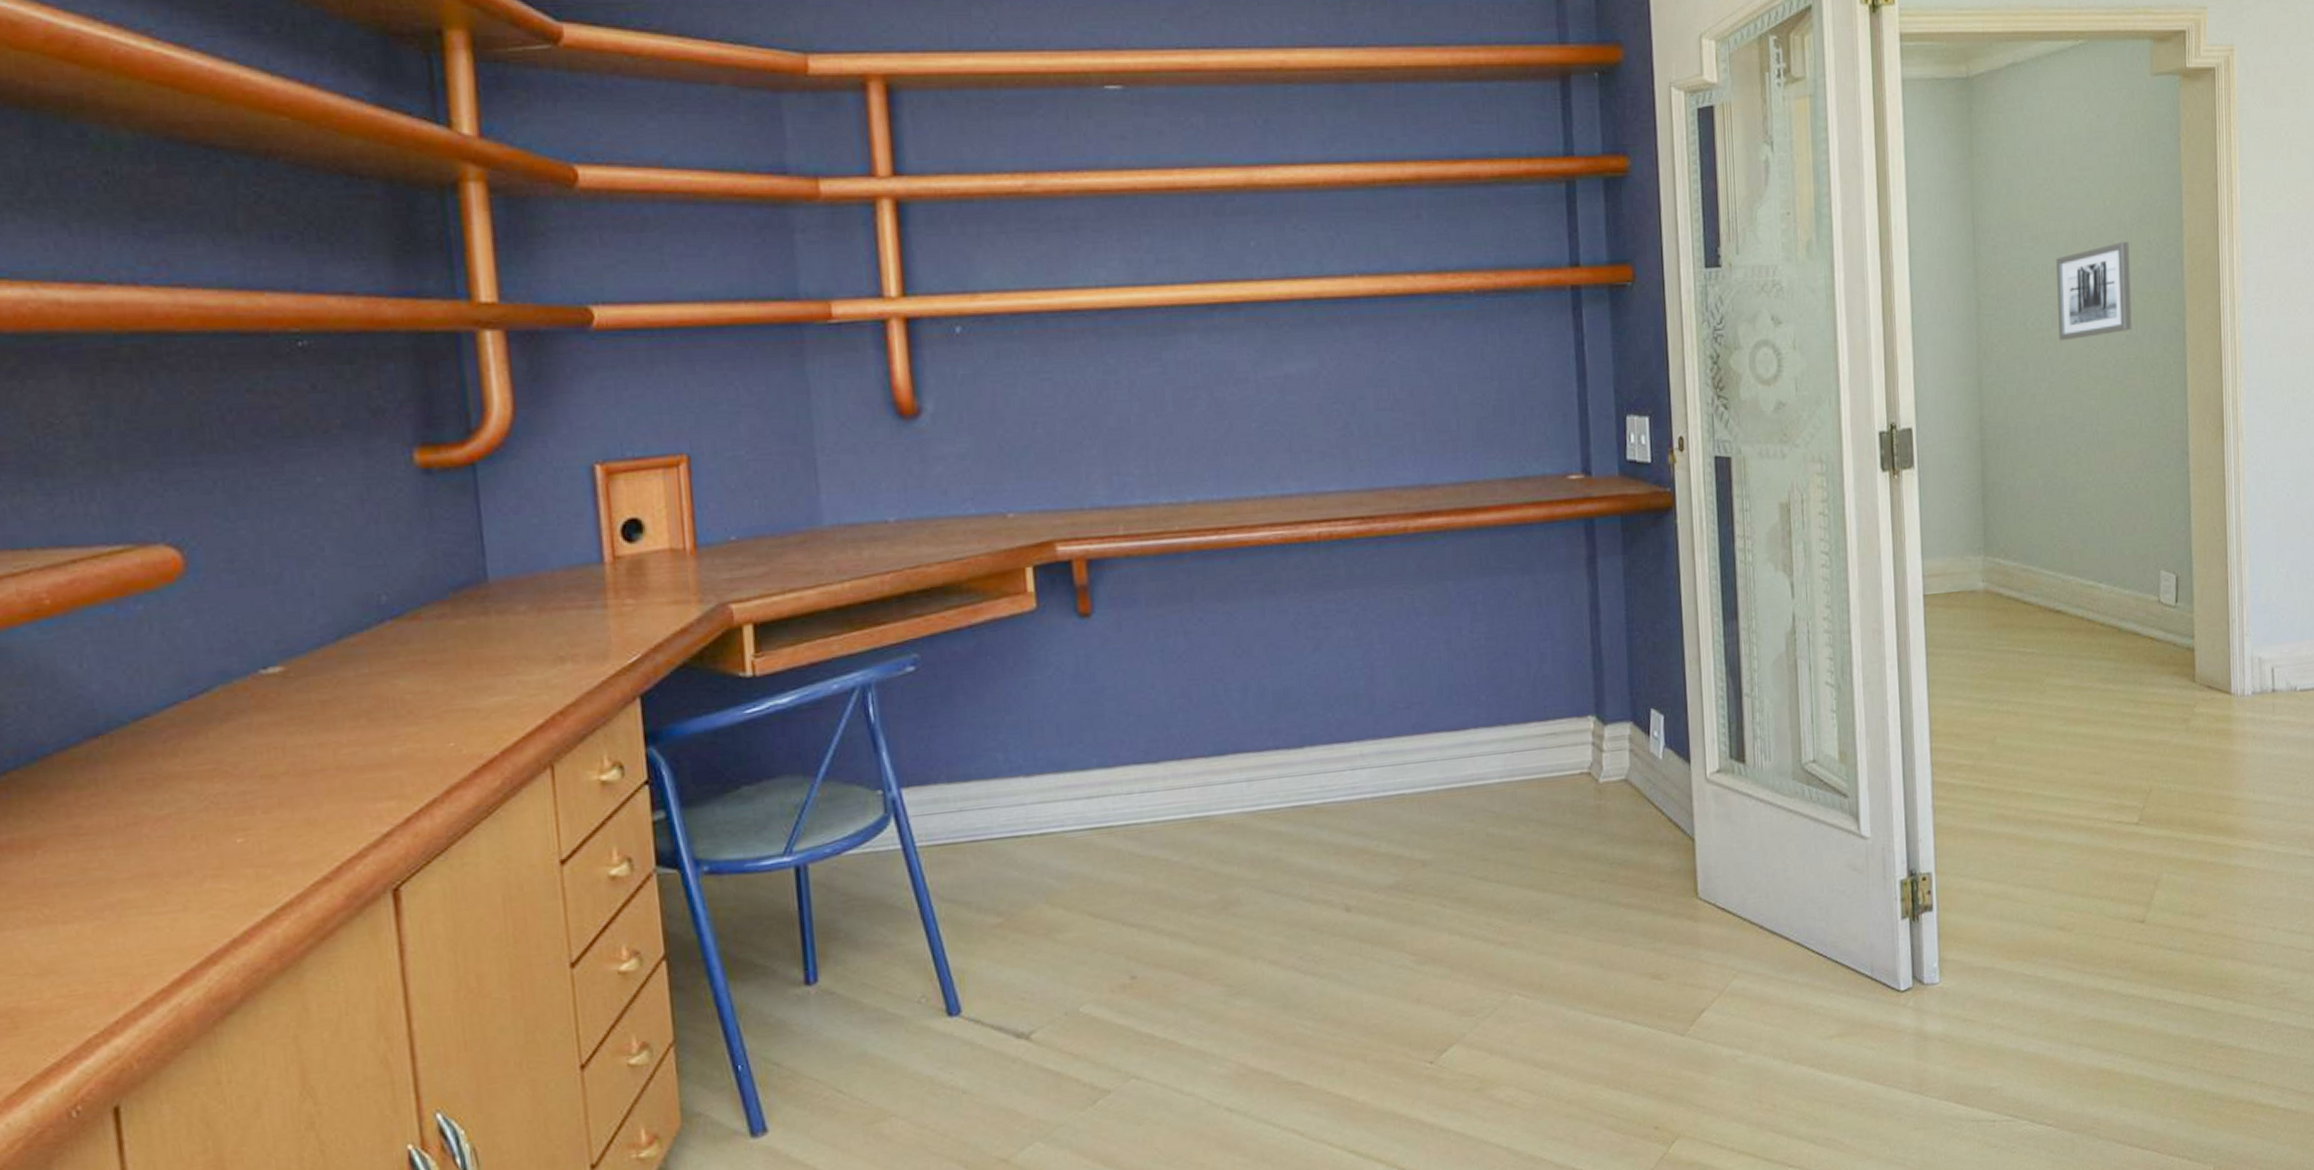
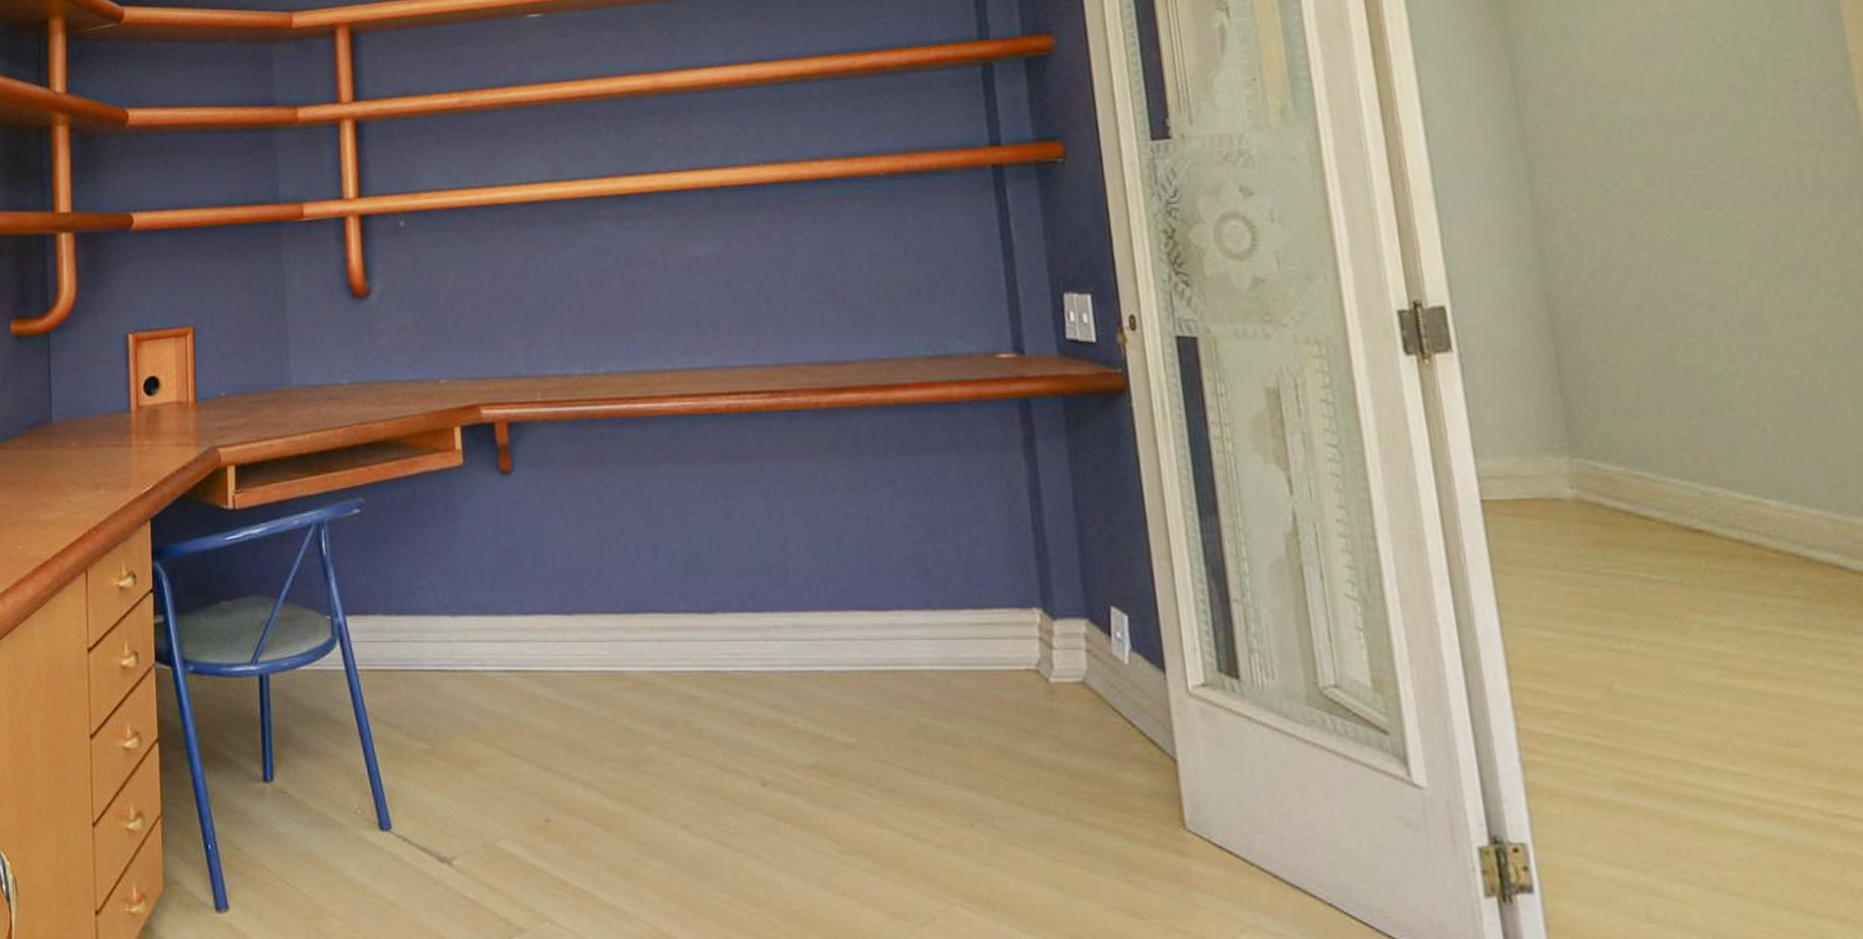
wall art: present [2056,242,2132,341] -> none [1644,83,1780,204]

